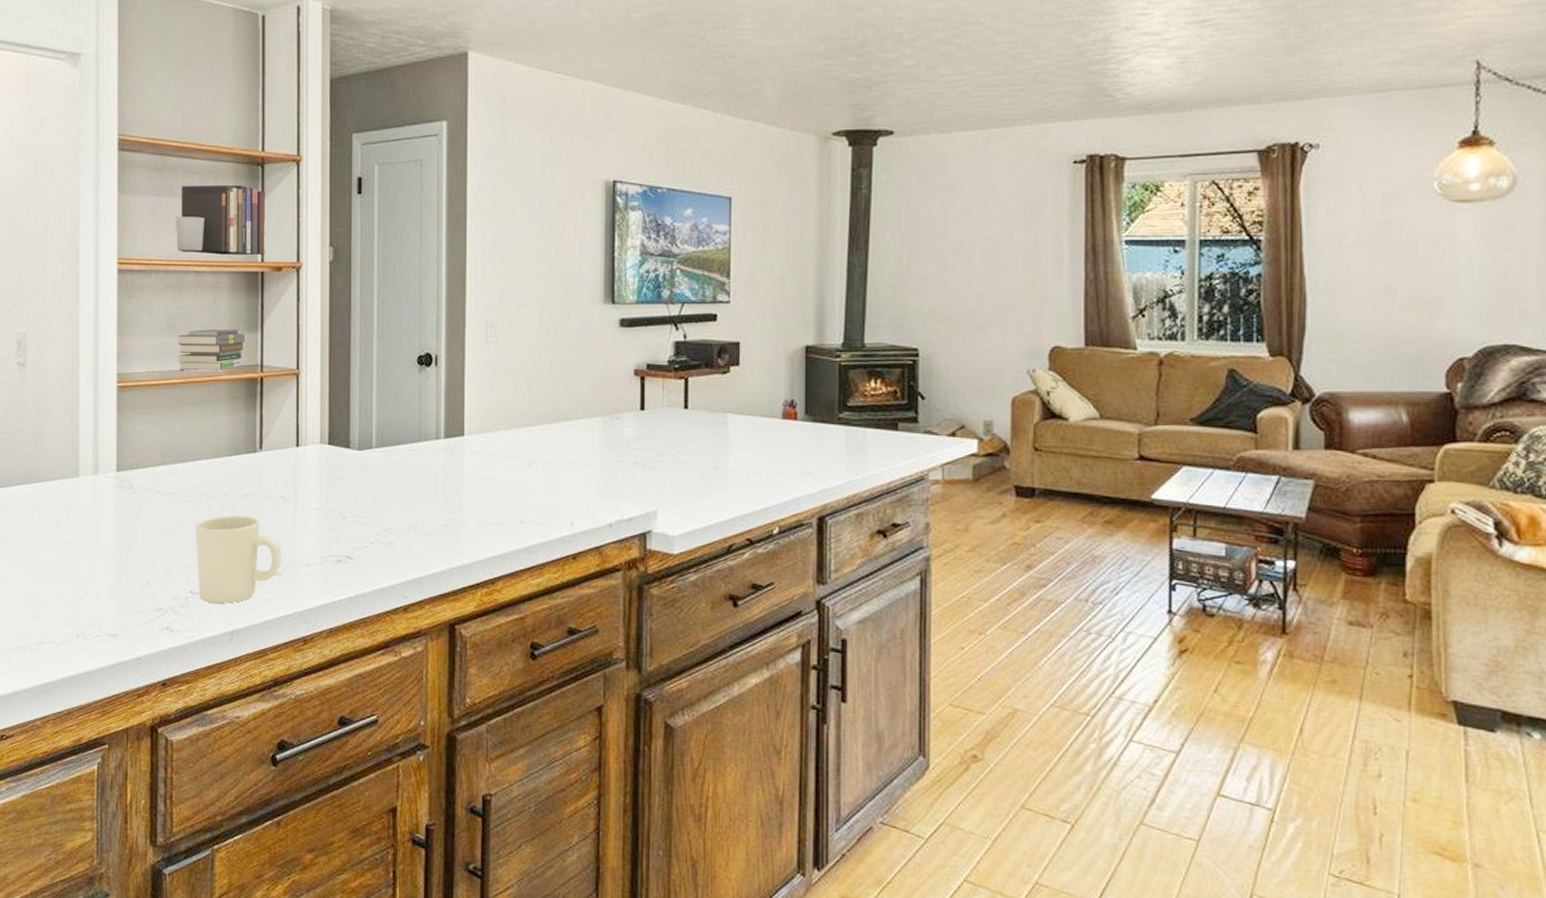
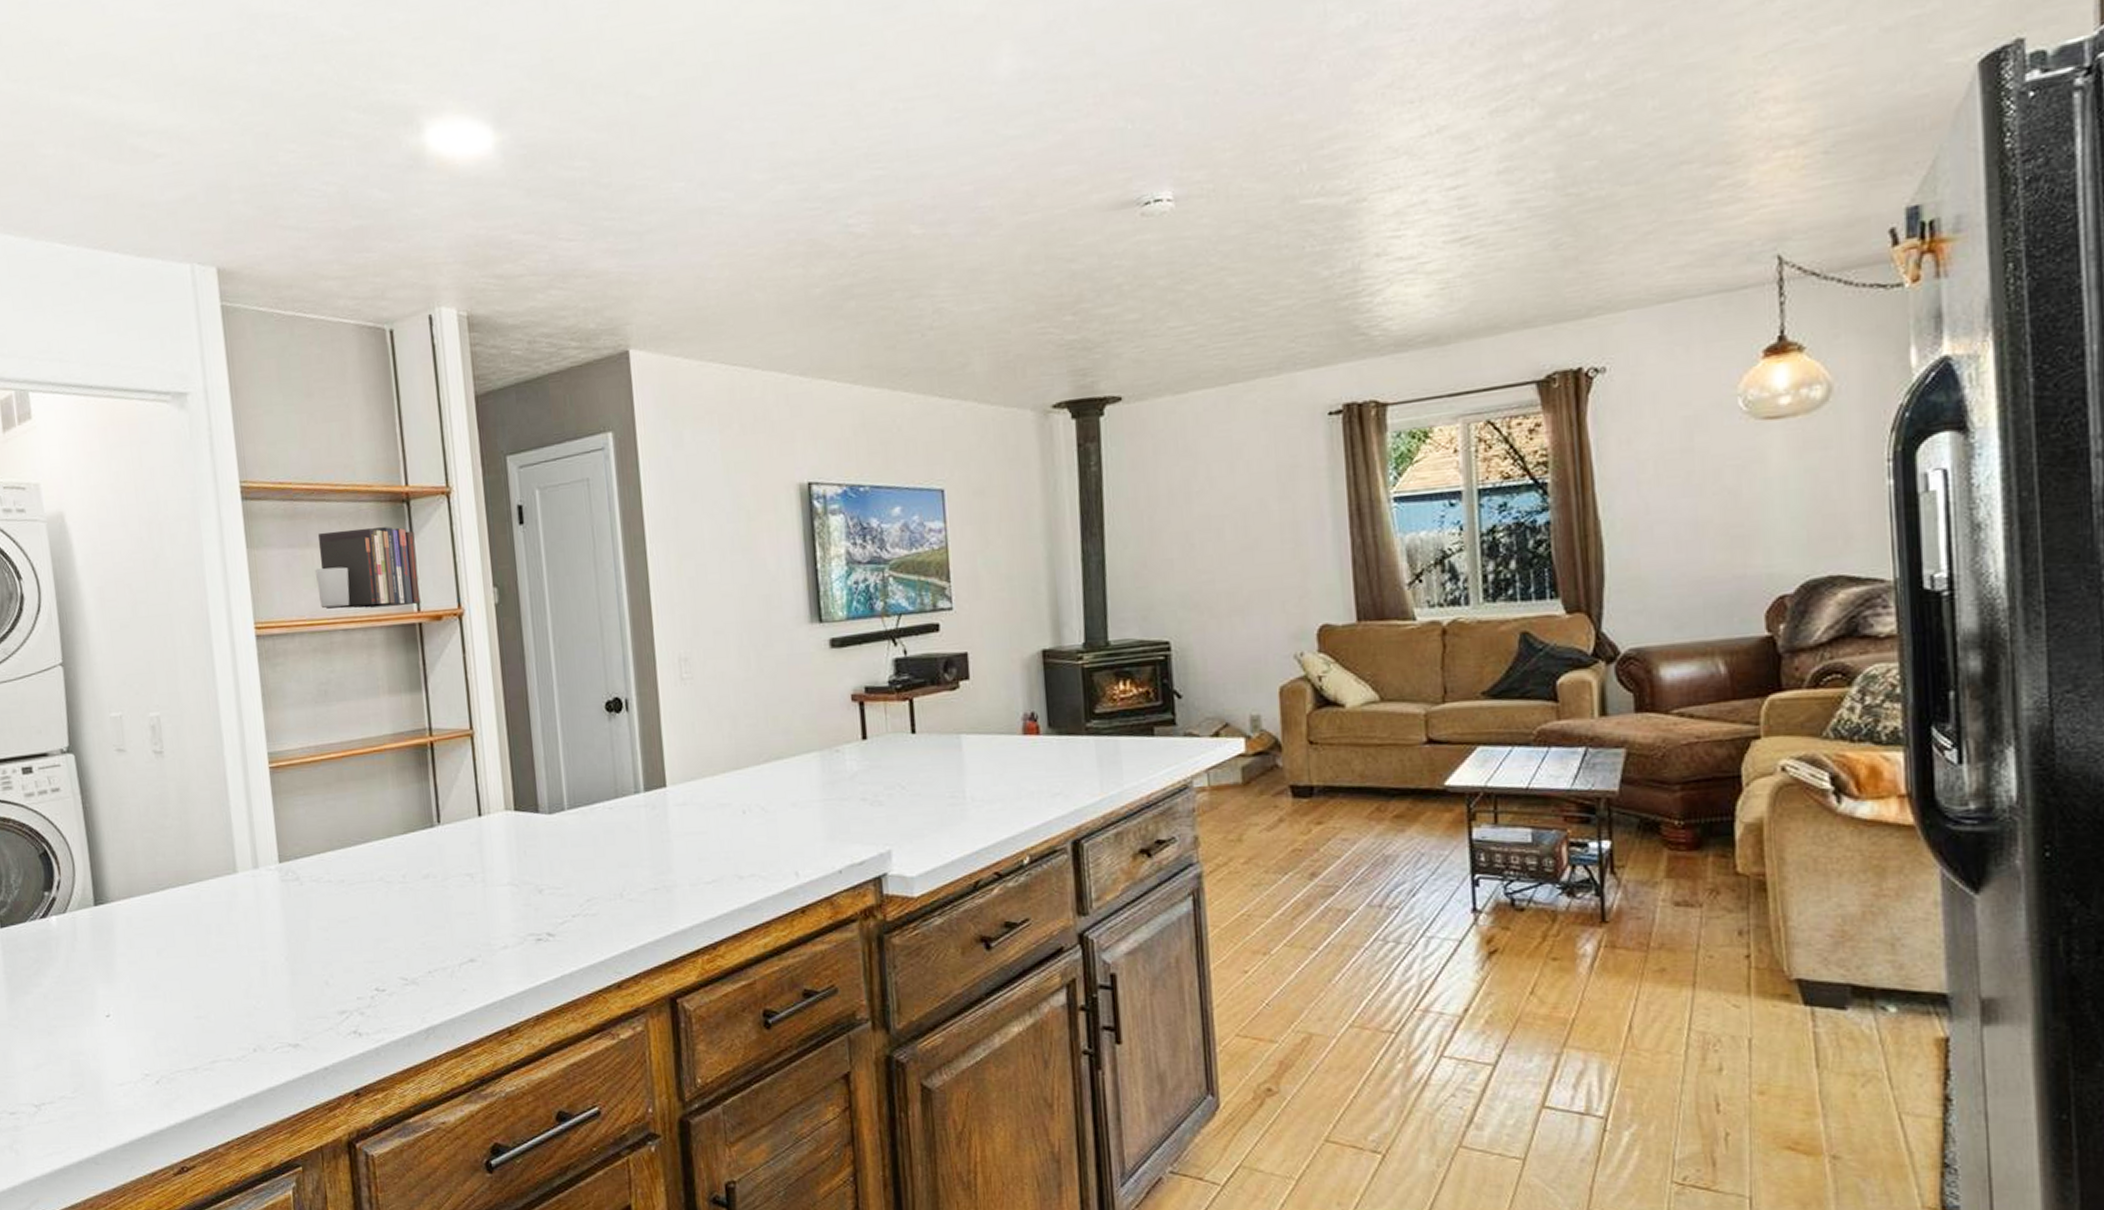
books: present [177,329,246,370] -> none [331,691,411,742]
mug: present [195,515,281,604] -> none [373,899,475,999]

